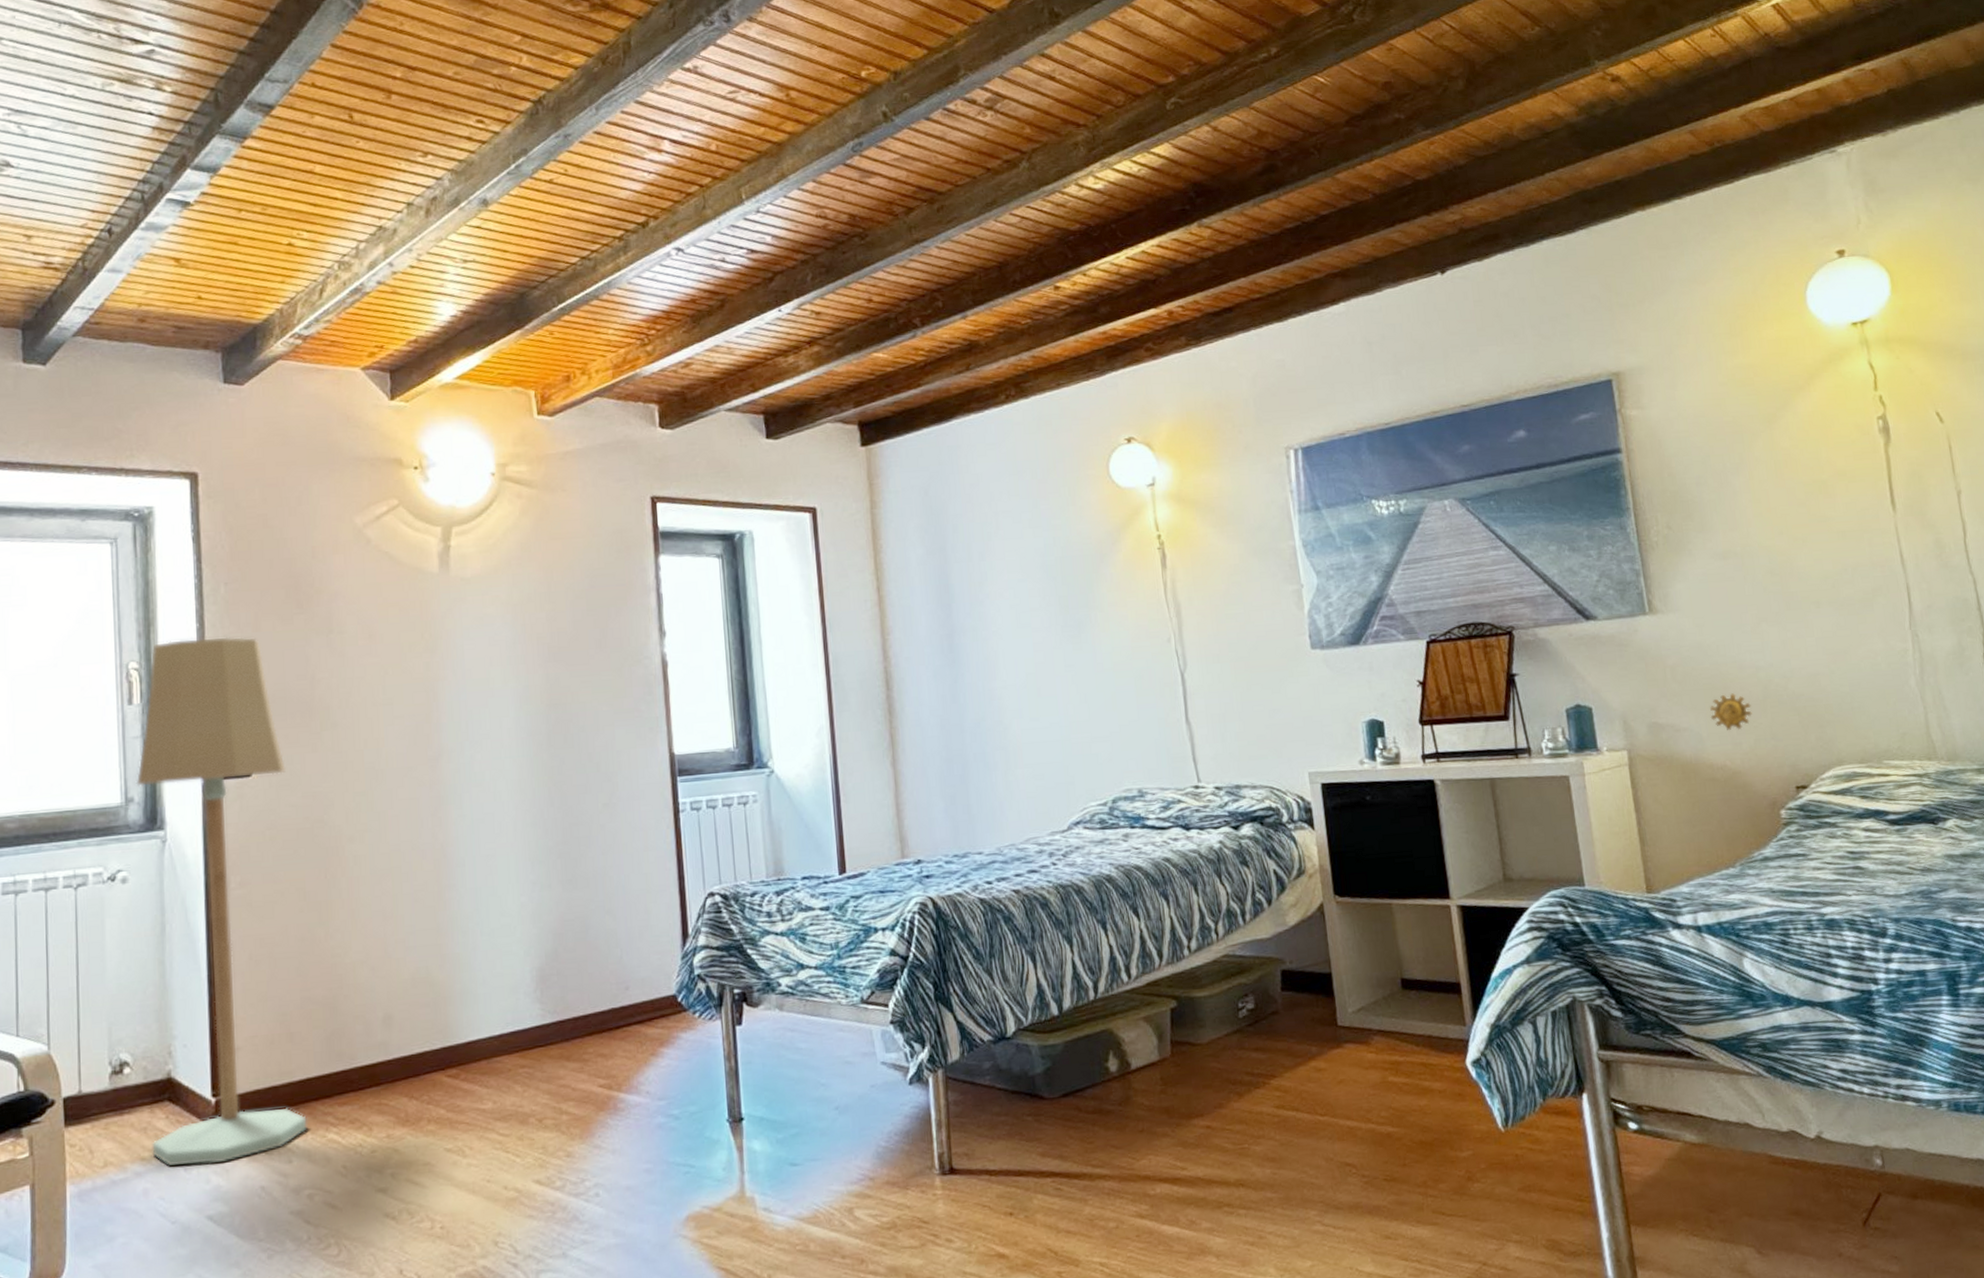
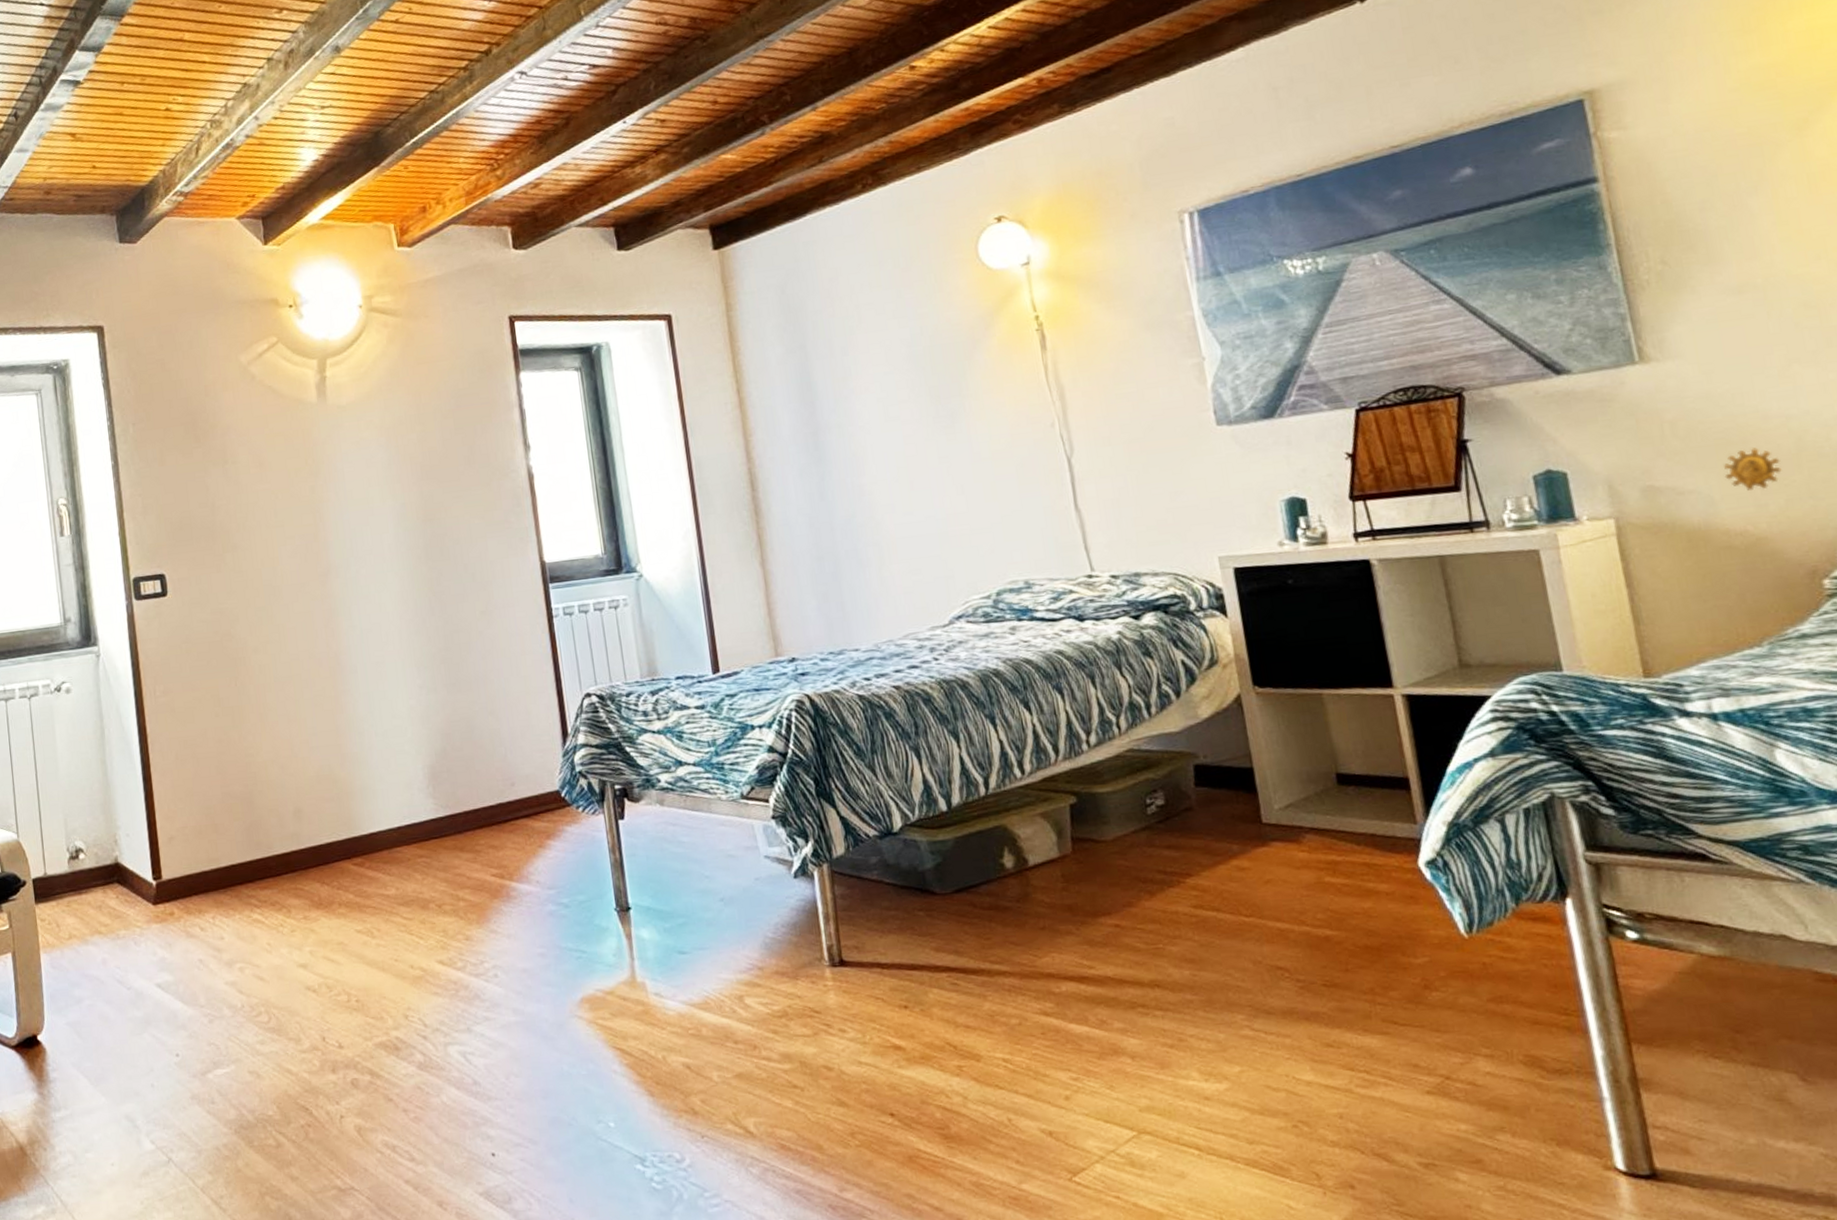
floor lamp: present [136,637,307,1166] -> none [71,471,235,939]

